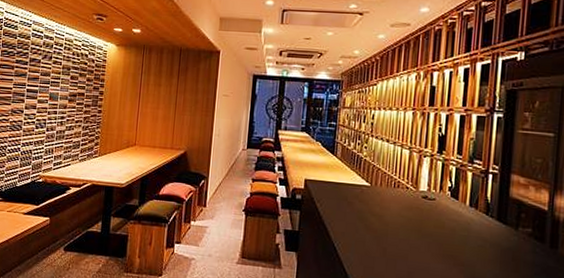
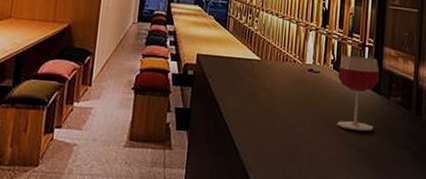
wineglass: none [454,182,506,263] -> present [336,55,380,132]

